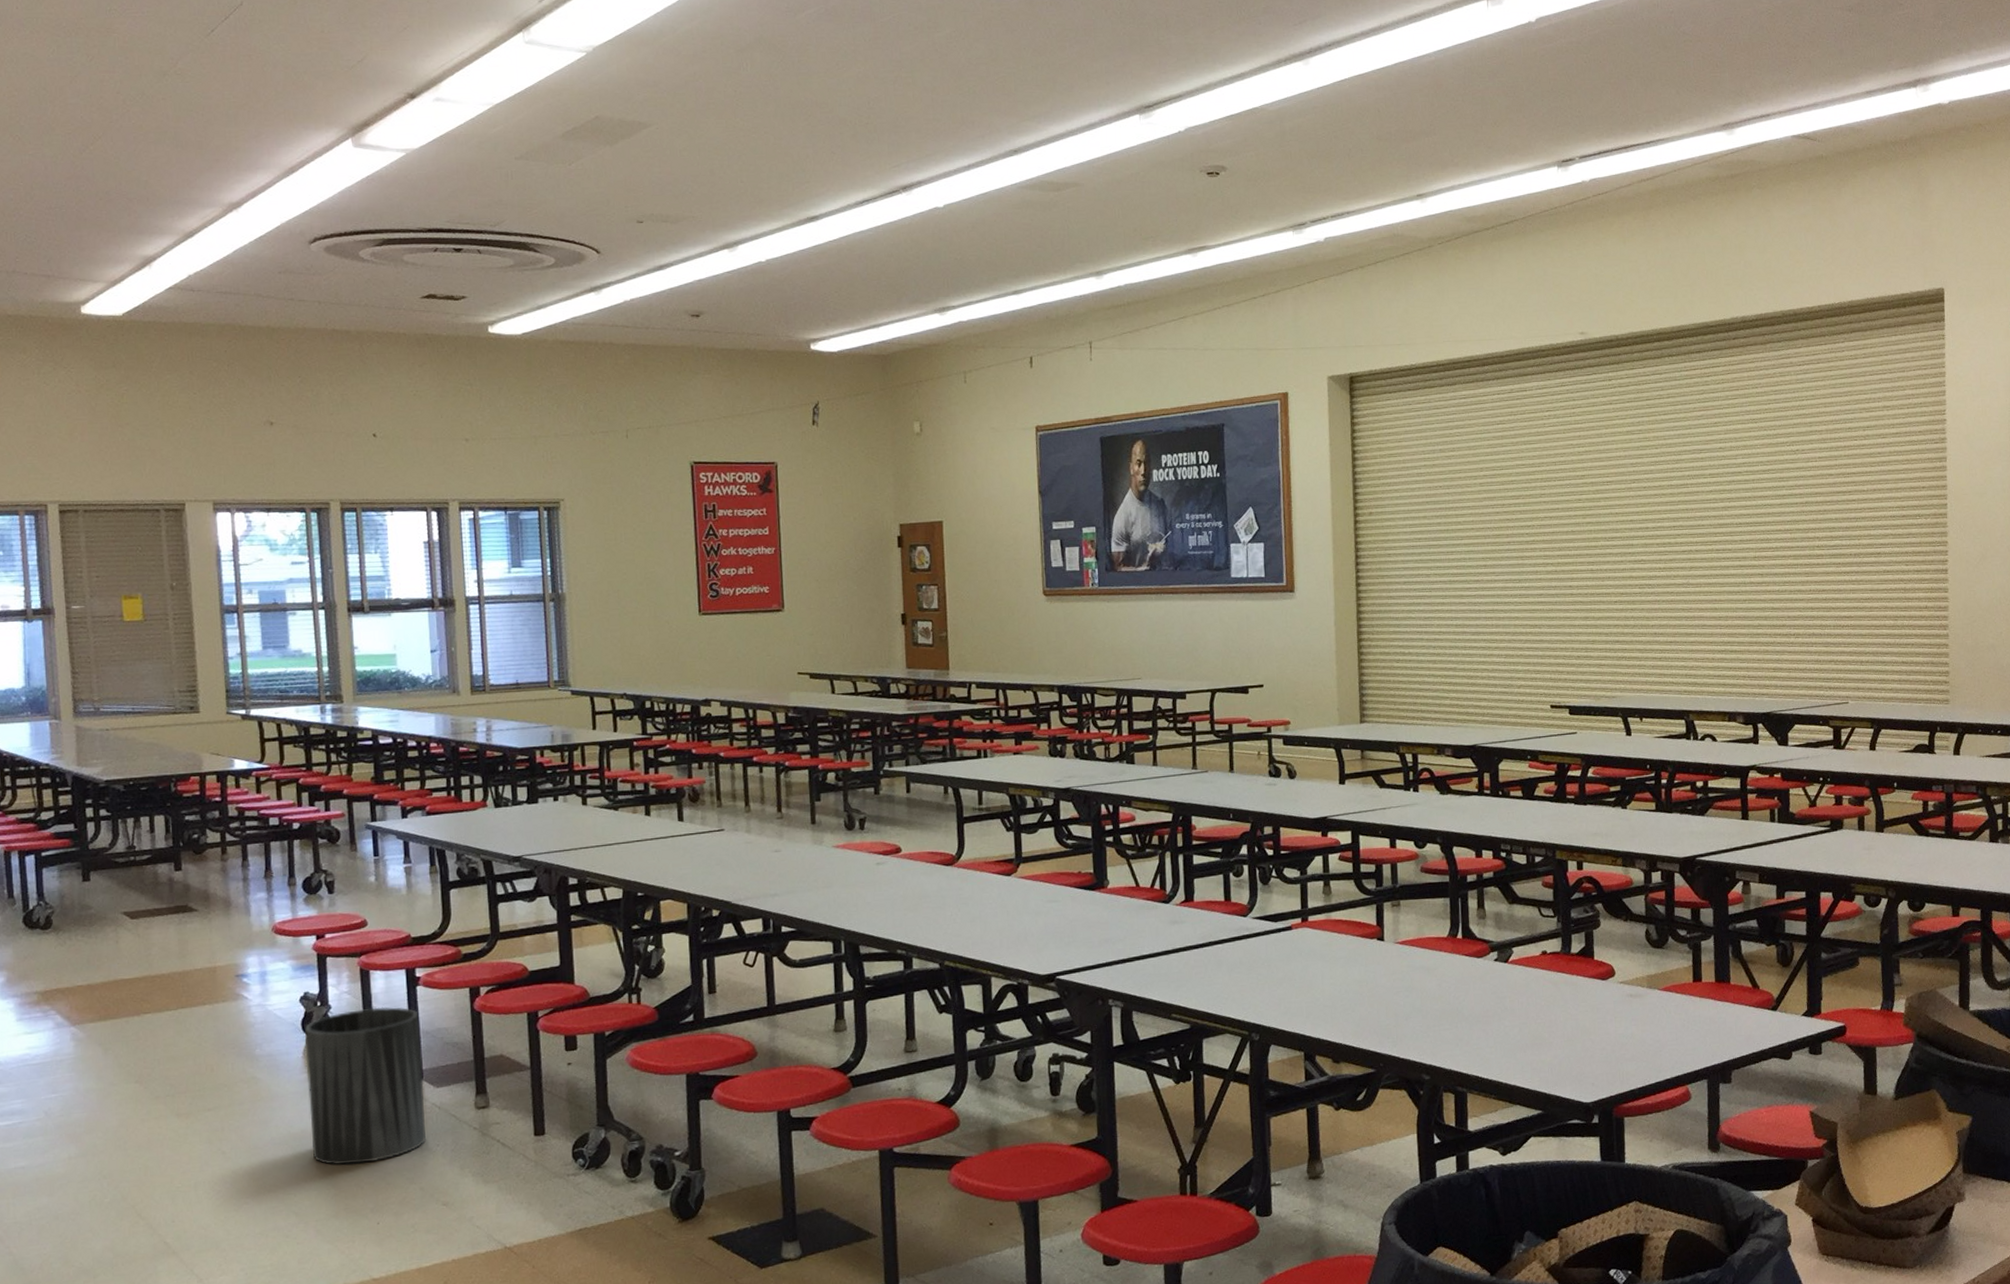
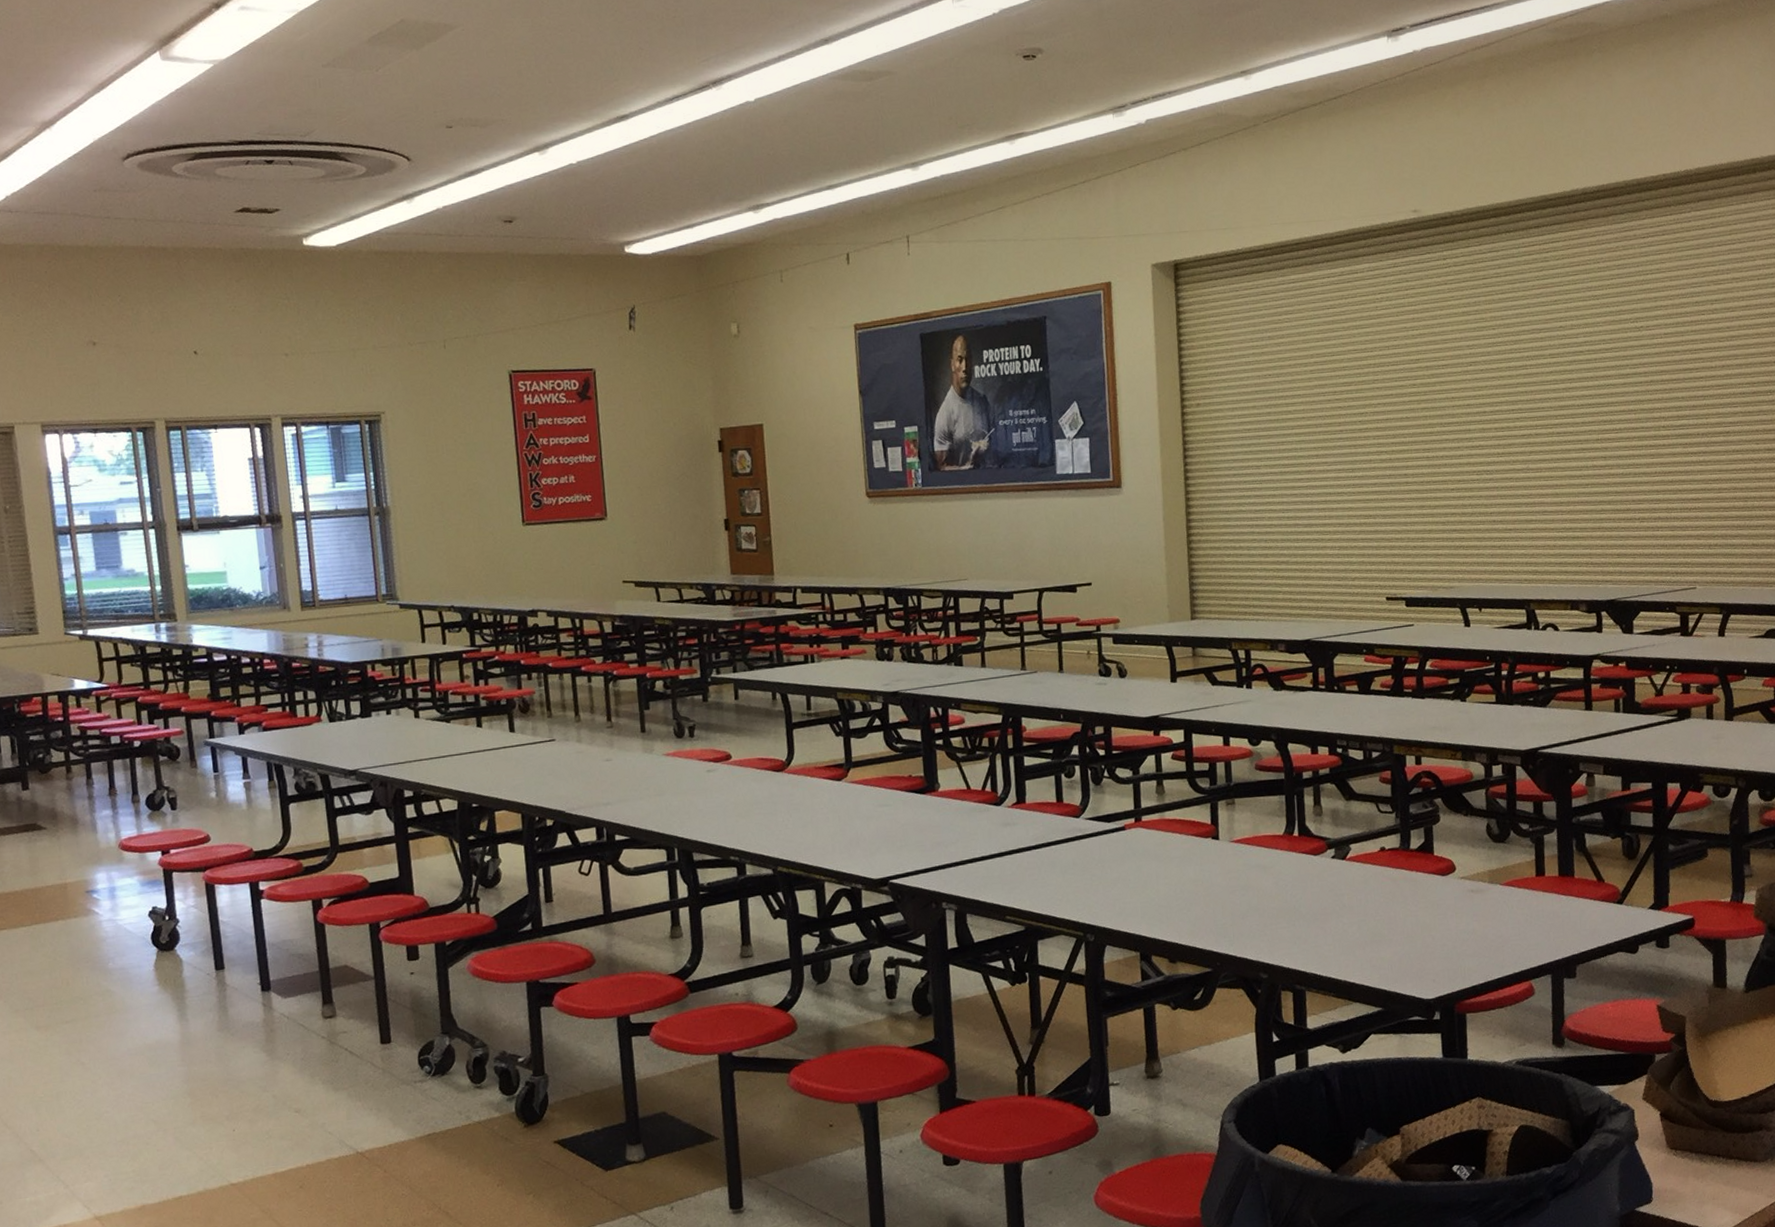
trash can: present [305,1007,426,1166] -> none [155,920,276,1075]

